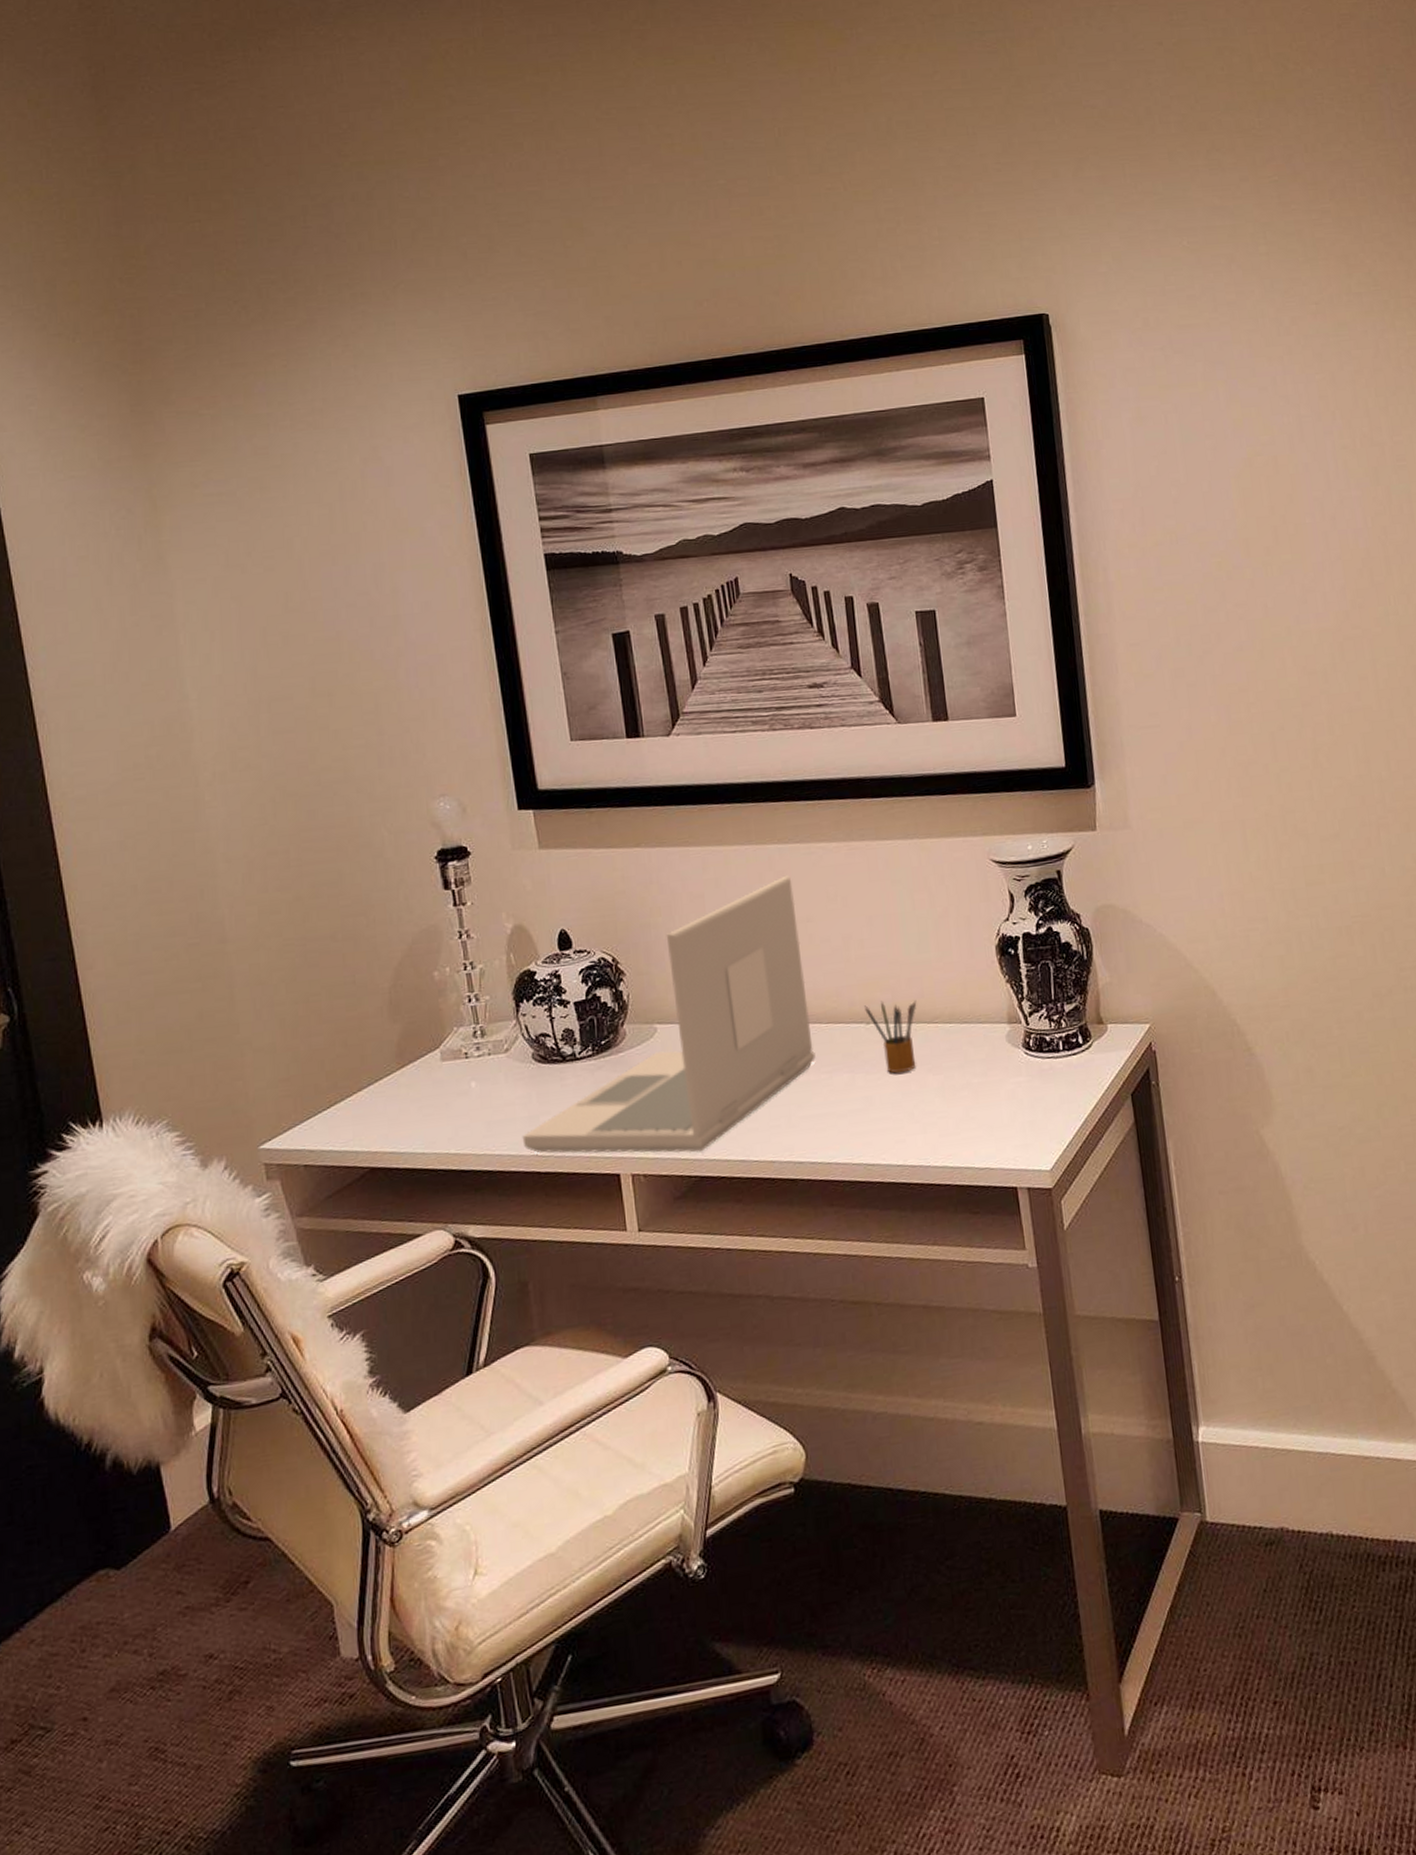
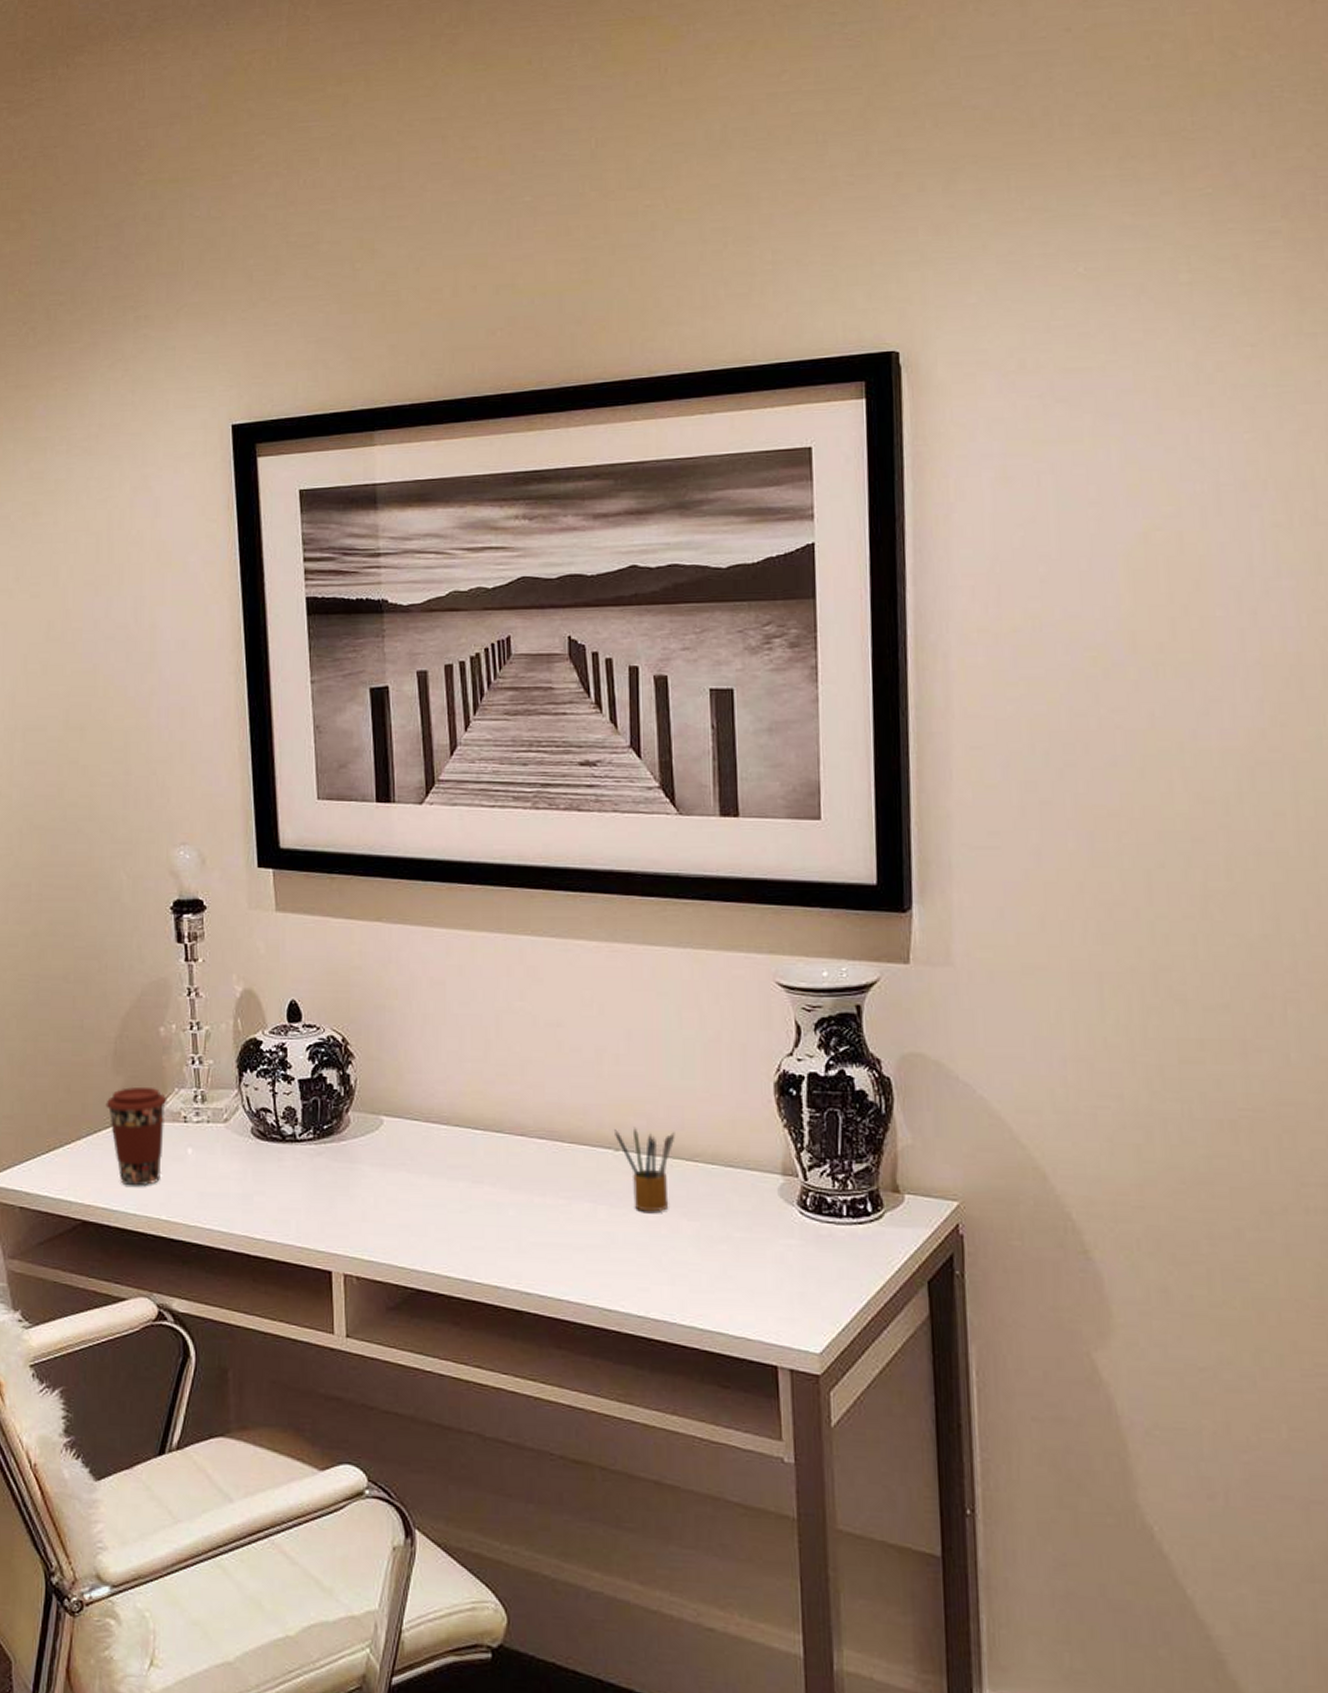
coffee cup: none [385,1030,447,1127] -> present [105,1086,167,1187]
laptop: present [522,875,816,1154] -> none [234,971,554,1263]

